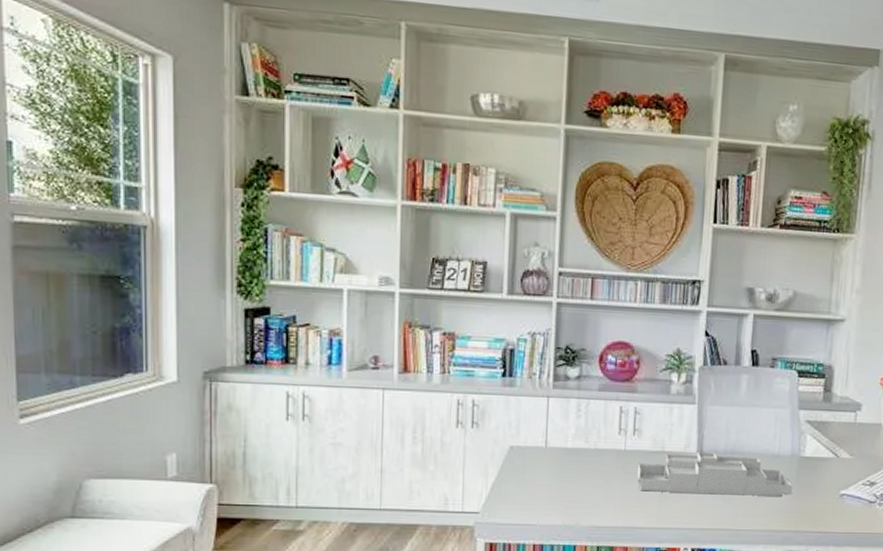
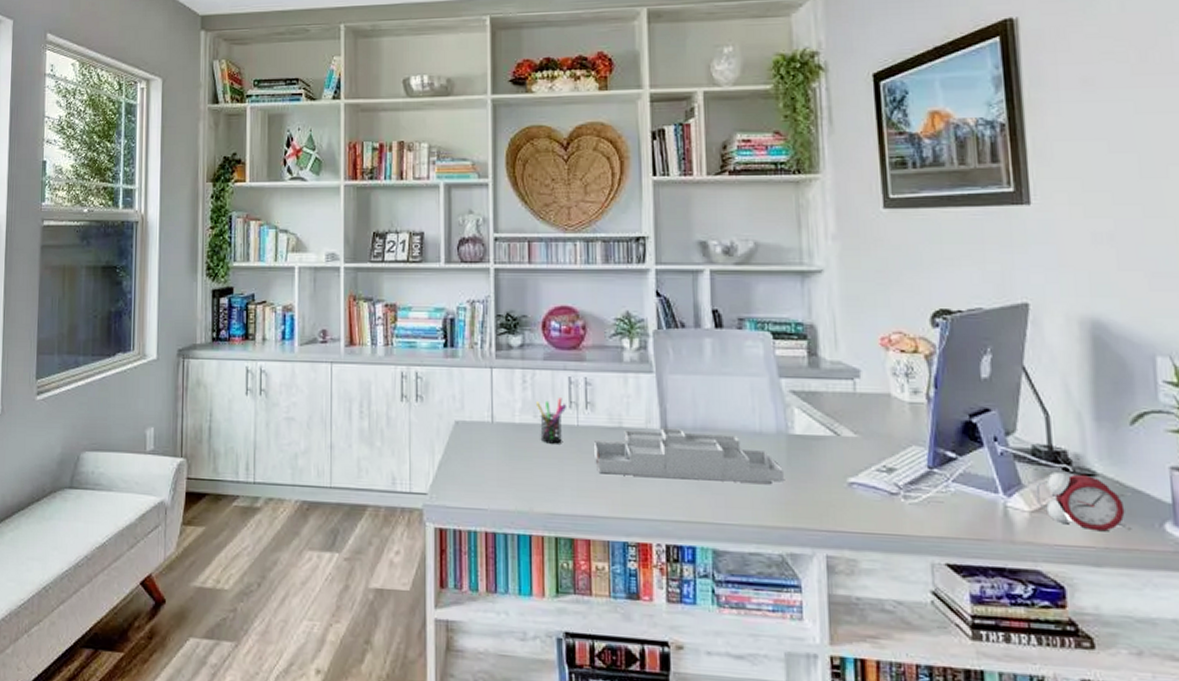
pen holder: none [589,425,617,466] -> present [537,398,567,444]

